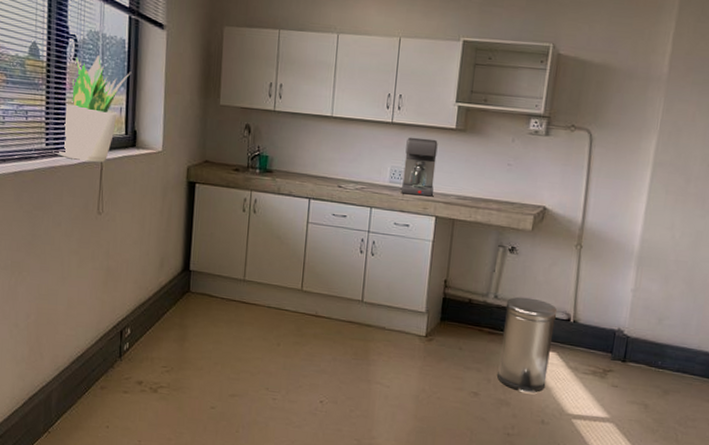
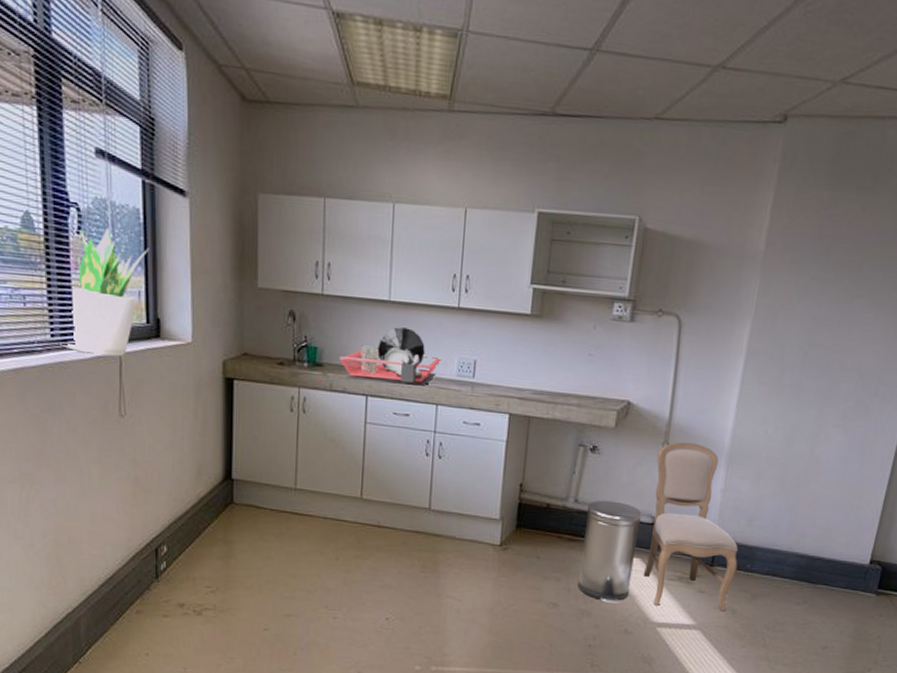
dish rack: none [287,139,376,192] -> present [340,327,442,388]
coffee maker: present [400,137,438,197] -> none [469,324,511,392]
dining chair: none [558,244,650,406] -> present [643,442,739,612]

